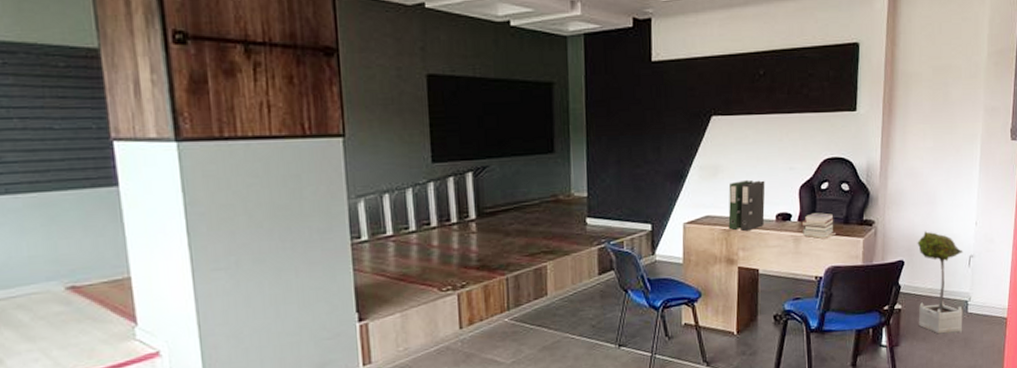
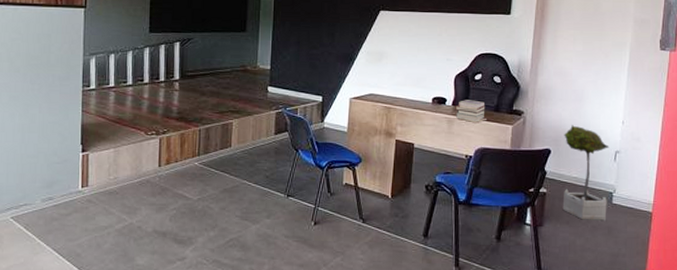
binder: present [728,179,766,232] -> none [389,66,424,110]

